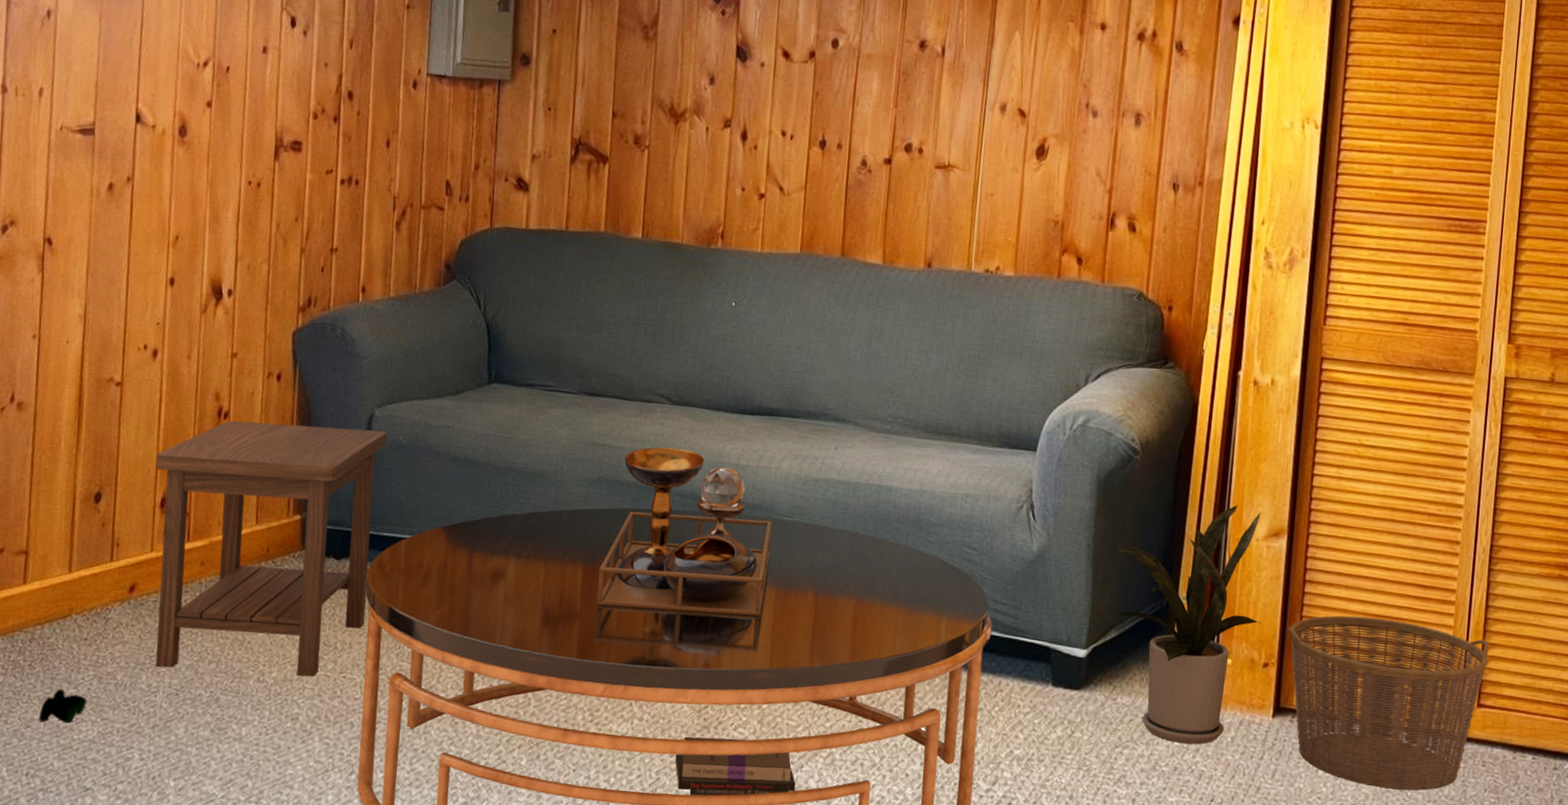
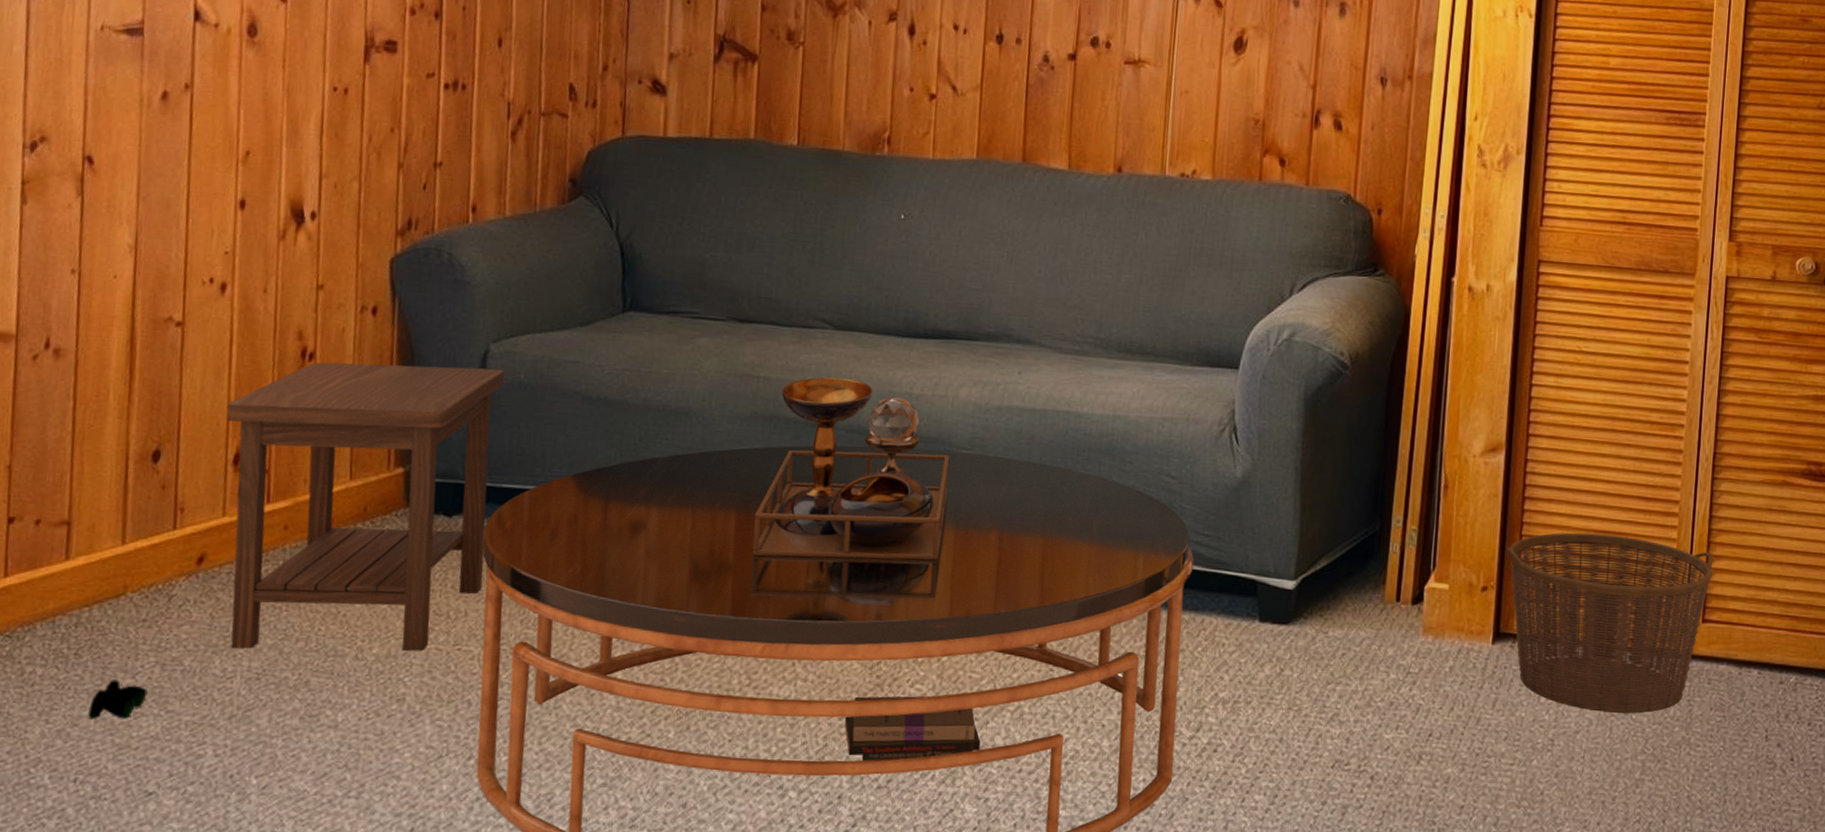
house plant: present [1115,505,1262,745] -> none [1326,419,1481,677]

